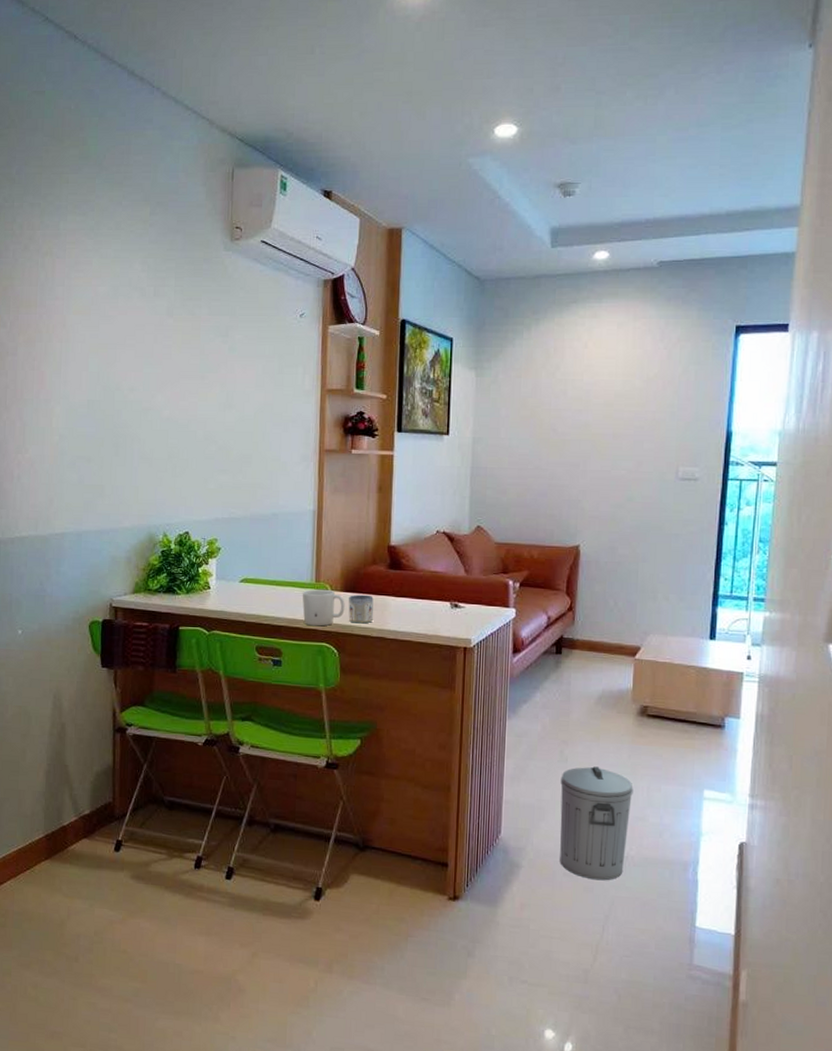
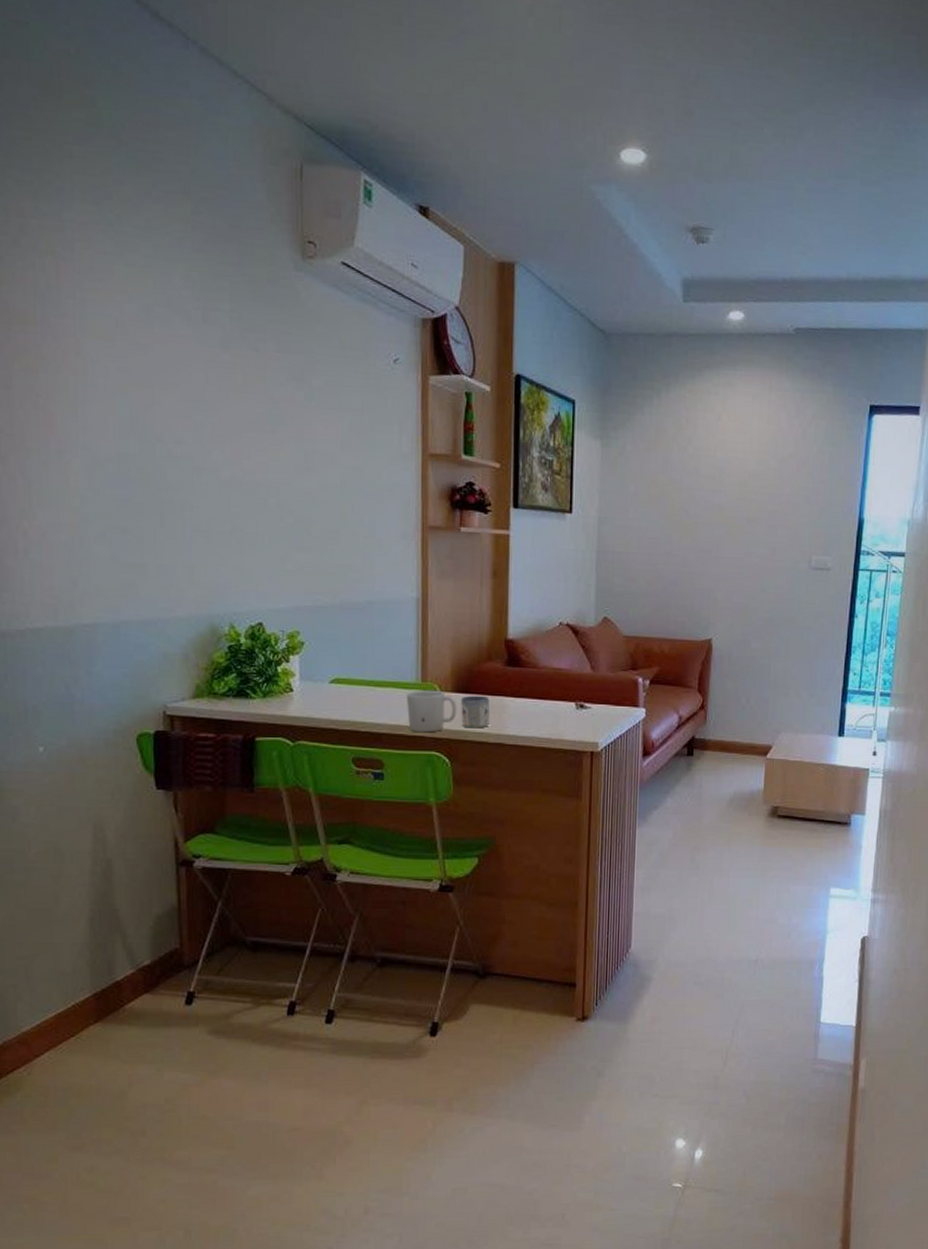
trash can: present [560,766,633,881] -> none [691,871,764,986]

